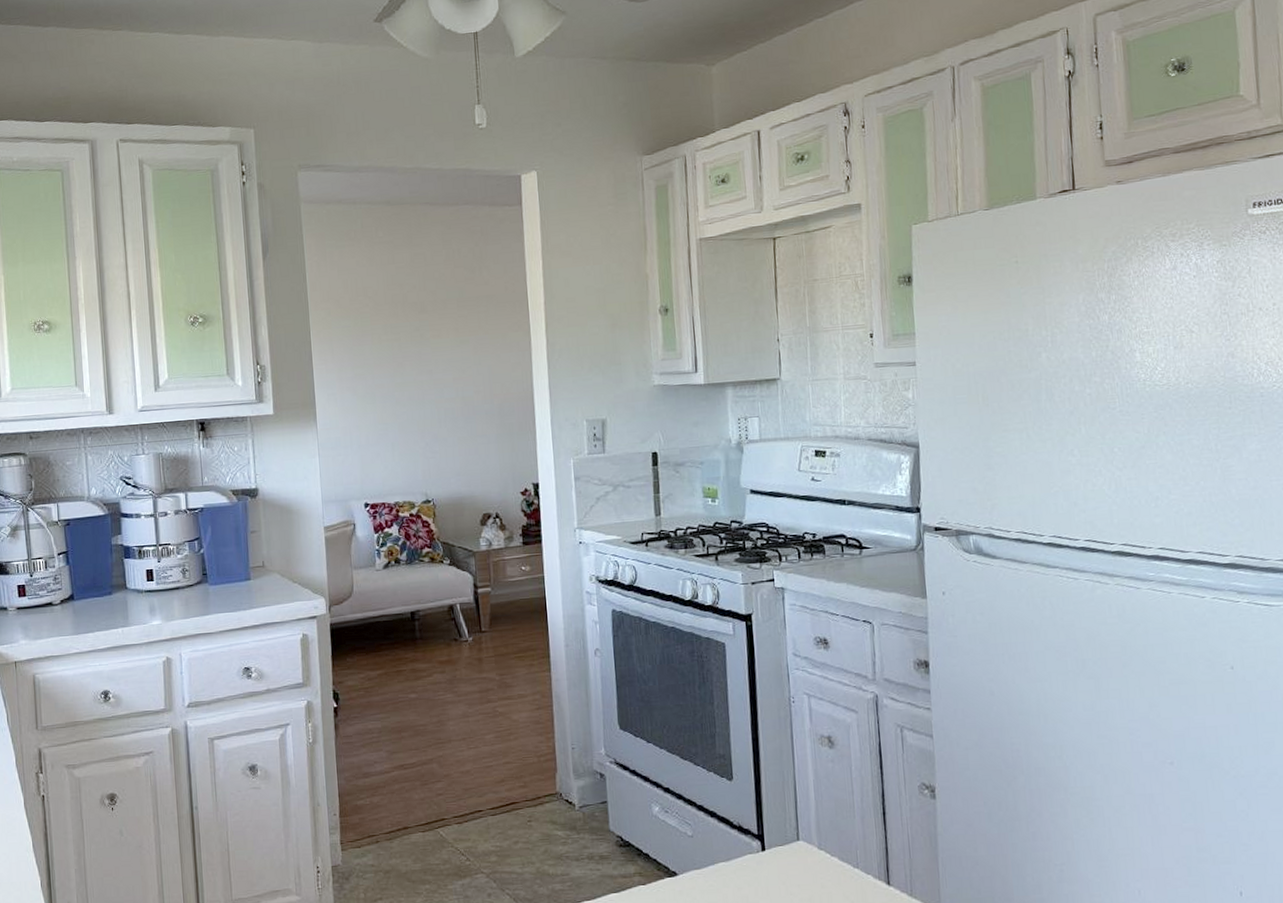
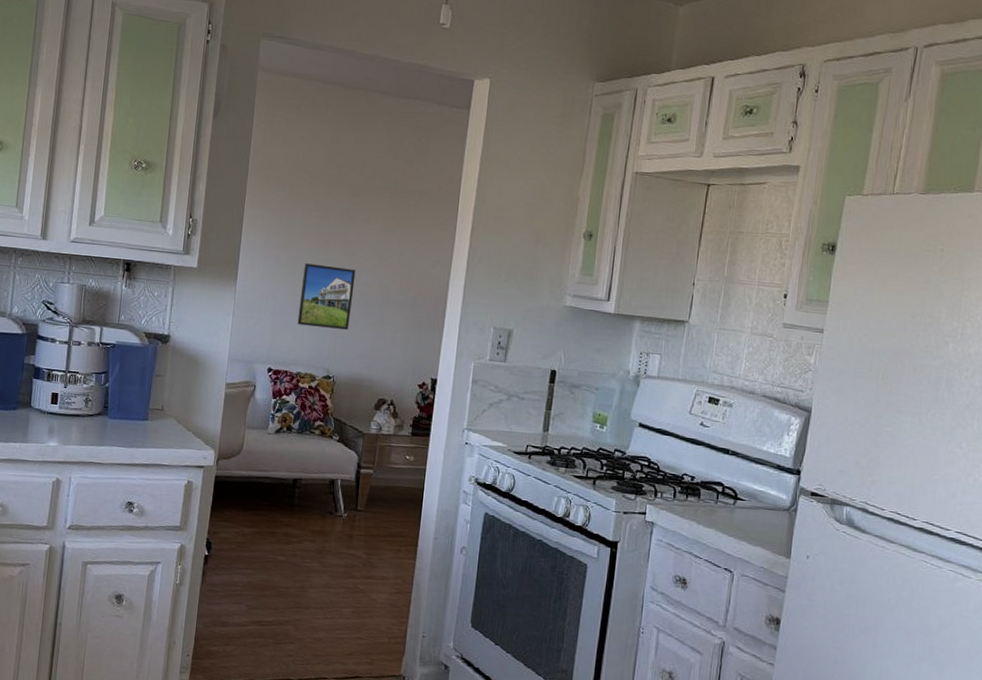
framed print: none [383,386,440,454] -> present [297,263,356,330]

